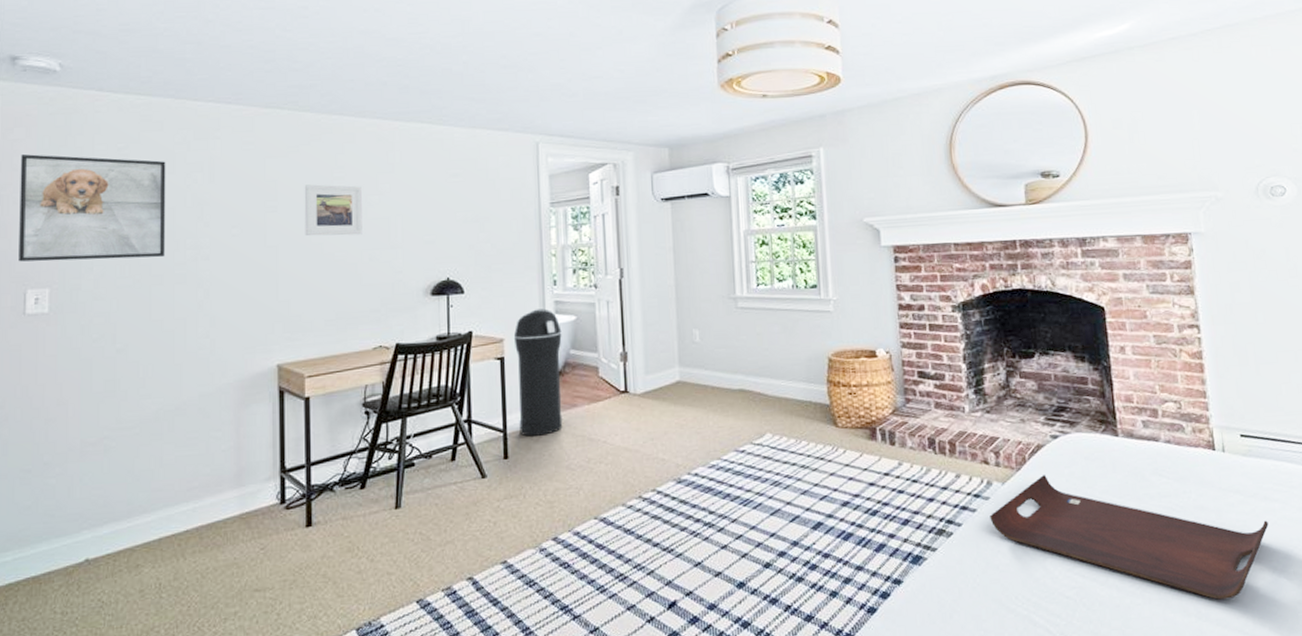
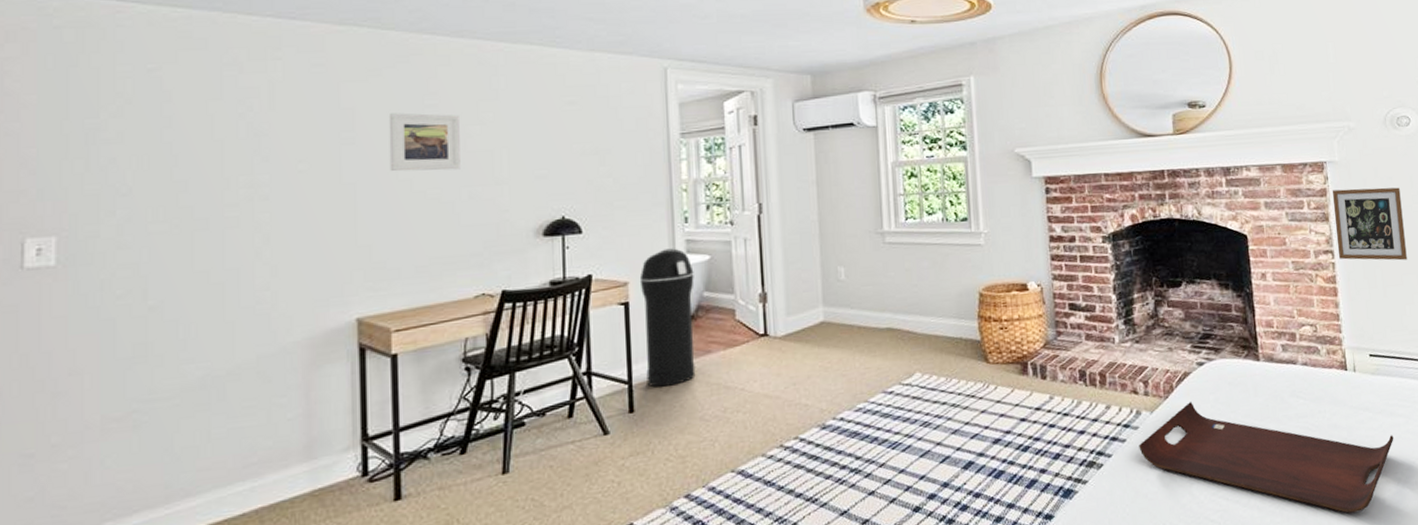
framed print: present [19,154,166,262] -> none [13,75,212,205]
picture frame: none [1197,260,1283,337] -> present [1332,187,1407,261]

